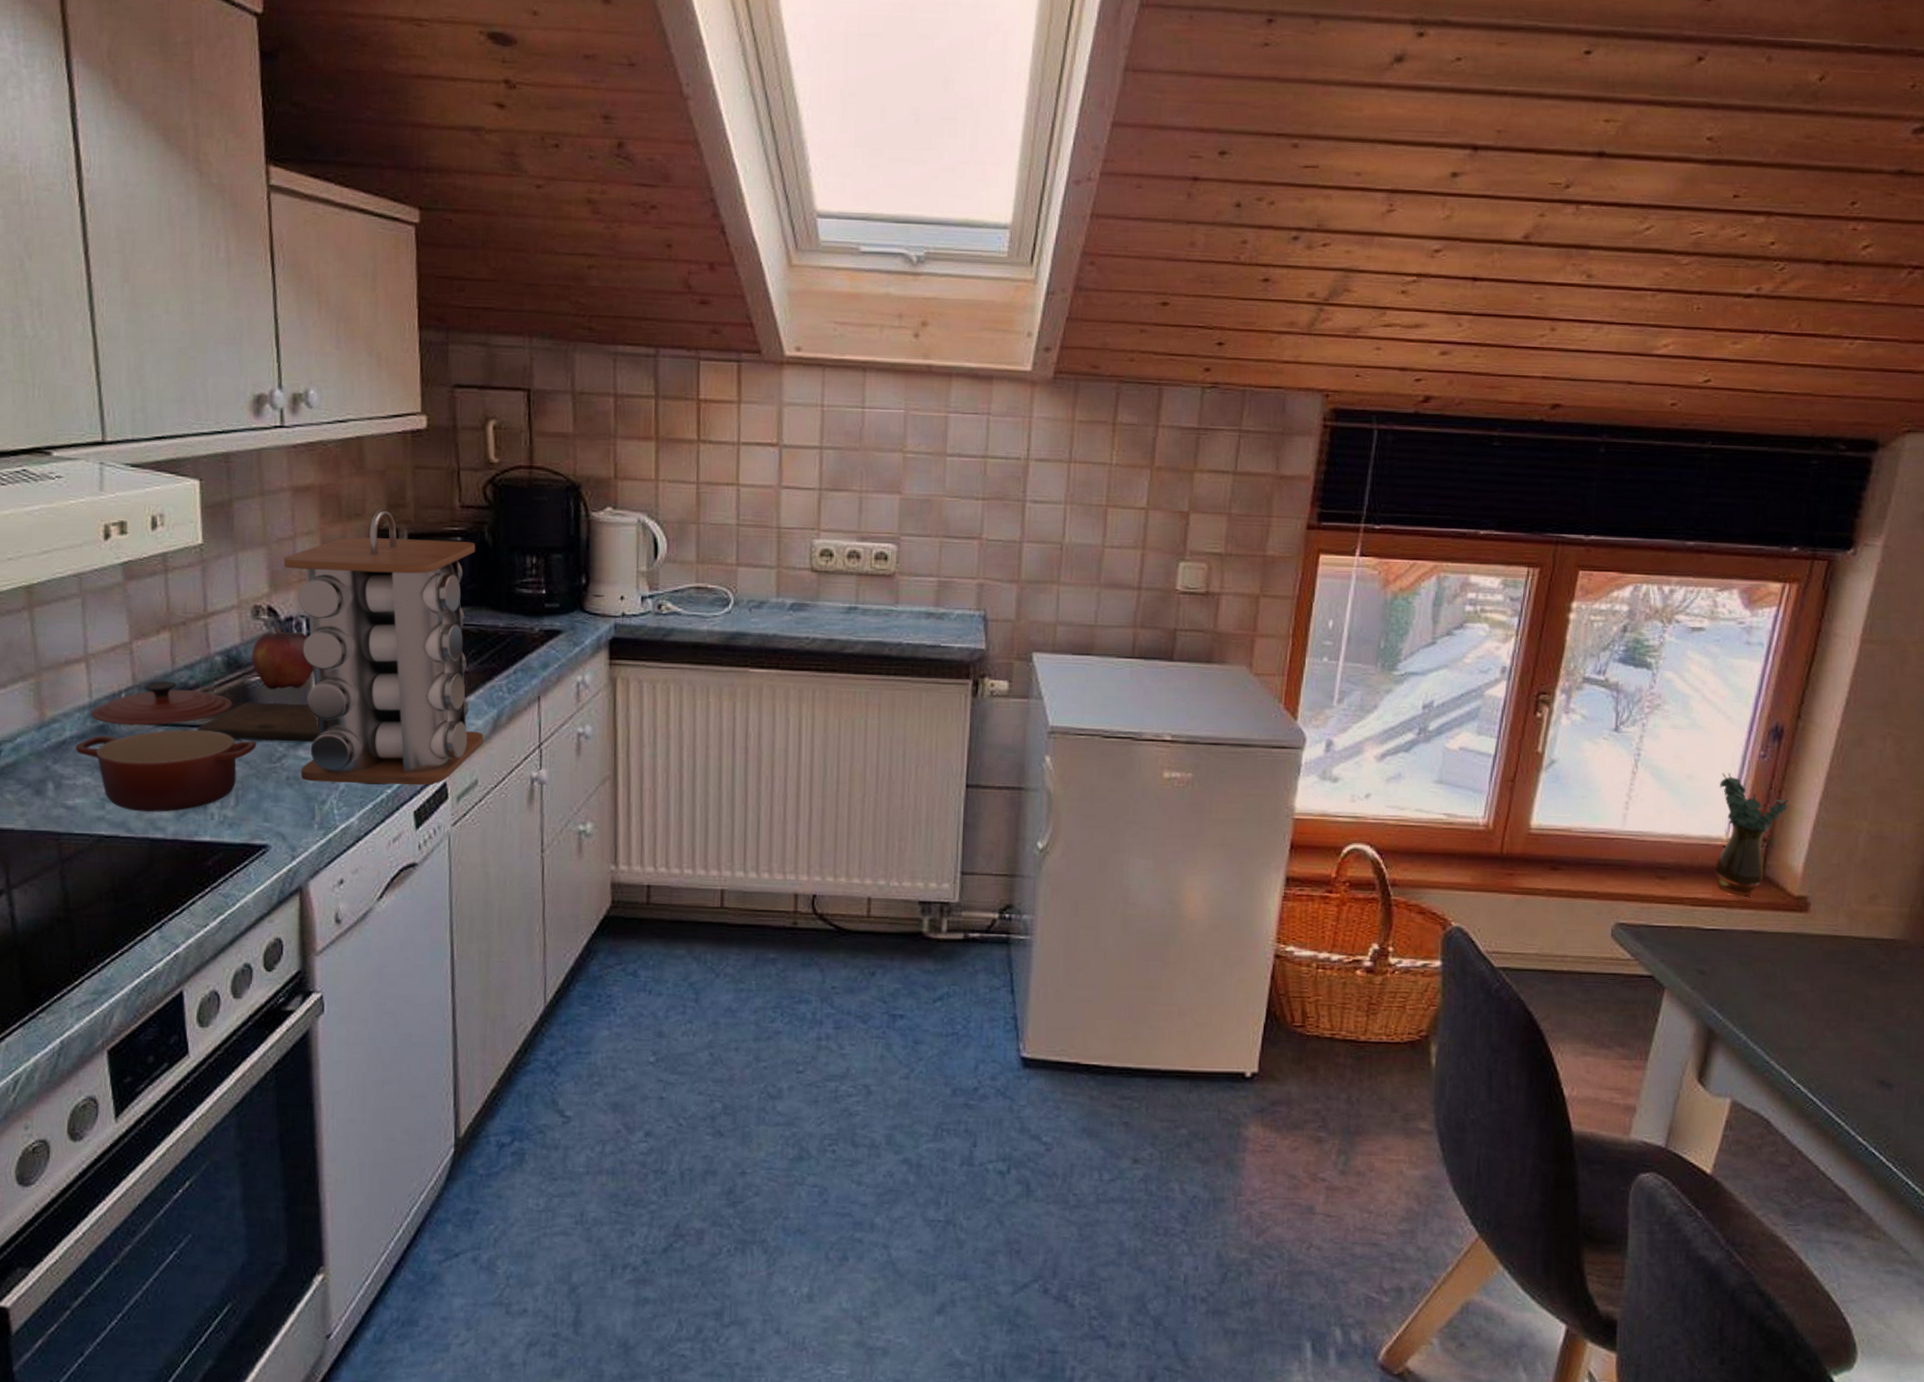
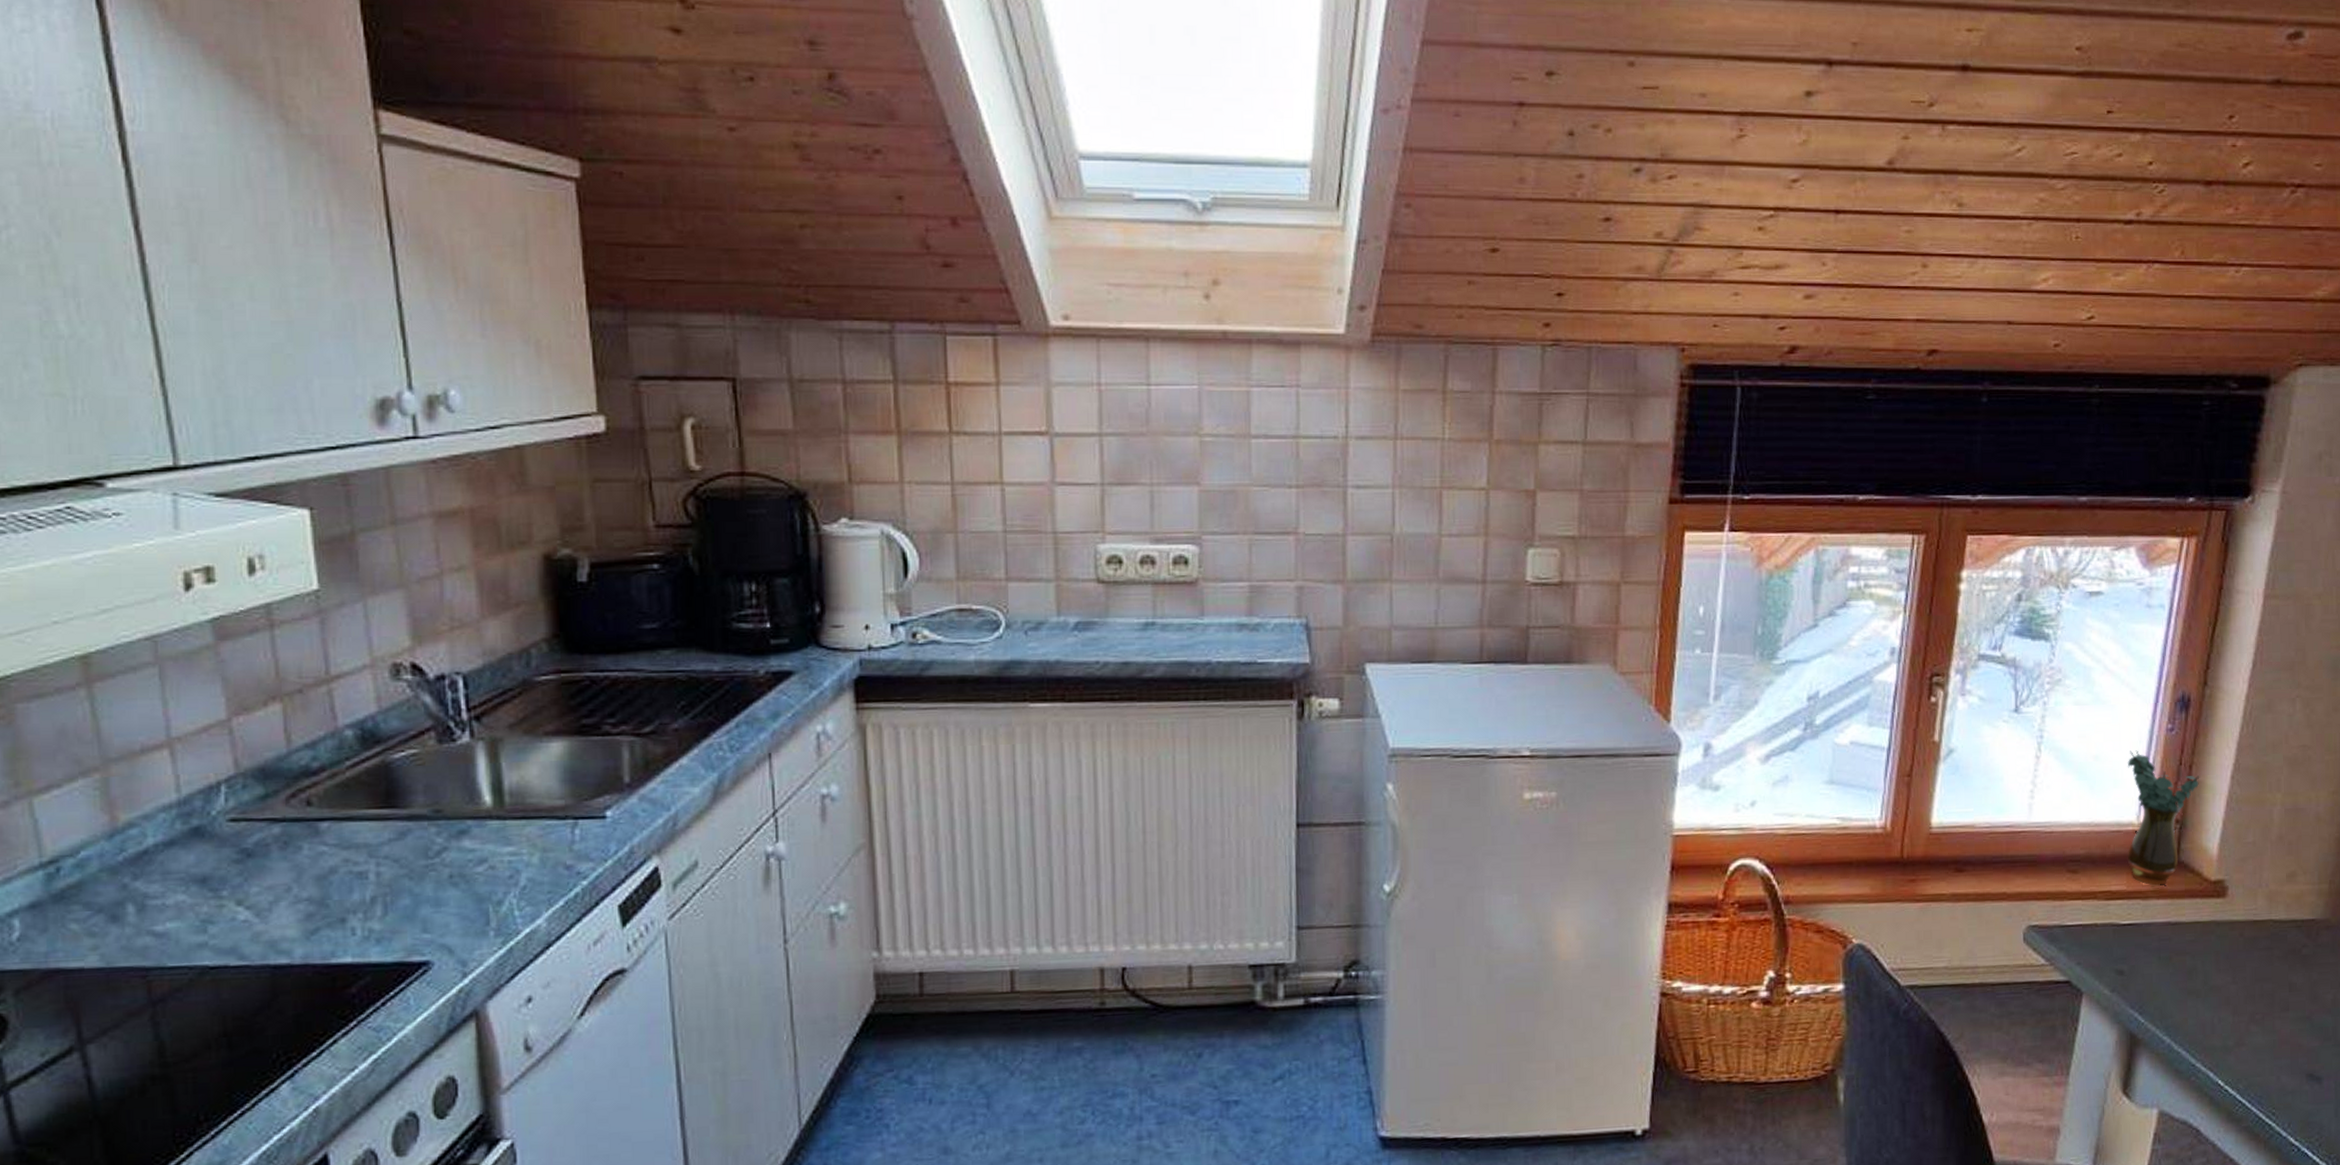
saucepan: present [75,681,257,813] -> none [162,765,407,933]
cutting board: present [196,702,326,743] -> none [324,782,498,833]
fruit: present [251,628,314,690] -> none [392,690,477,767]
spice rack: present [283,509,484,786] -> none [428,534,703,878]

